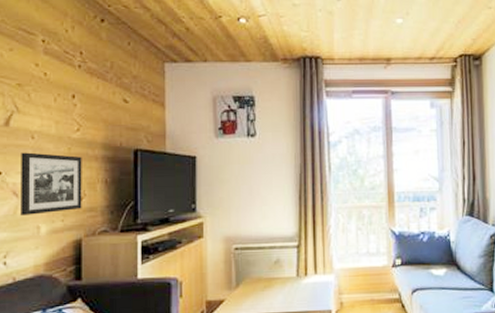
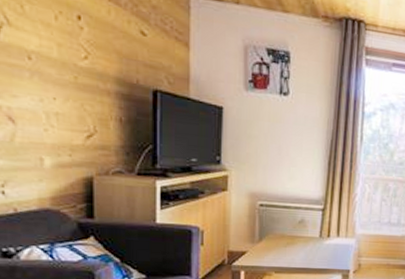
picture frame: present [21,152,82,215] -> none [15,73,93,146]

